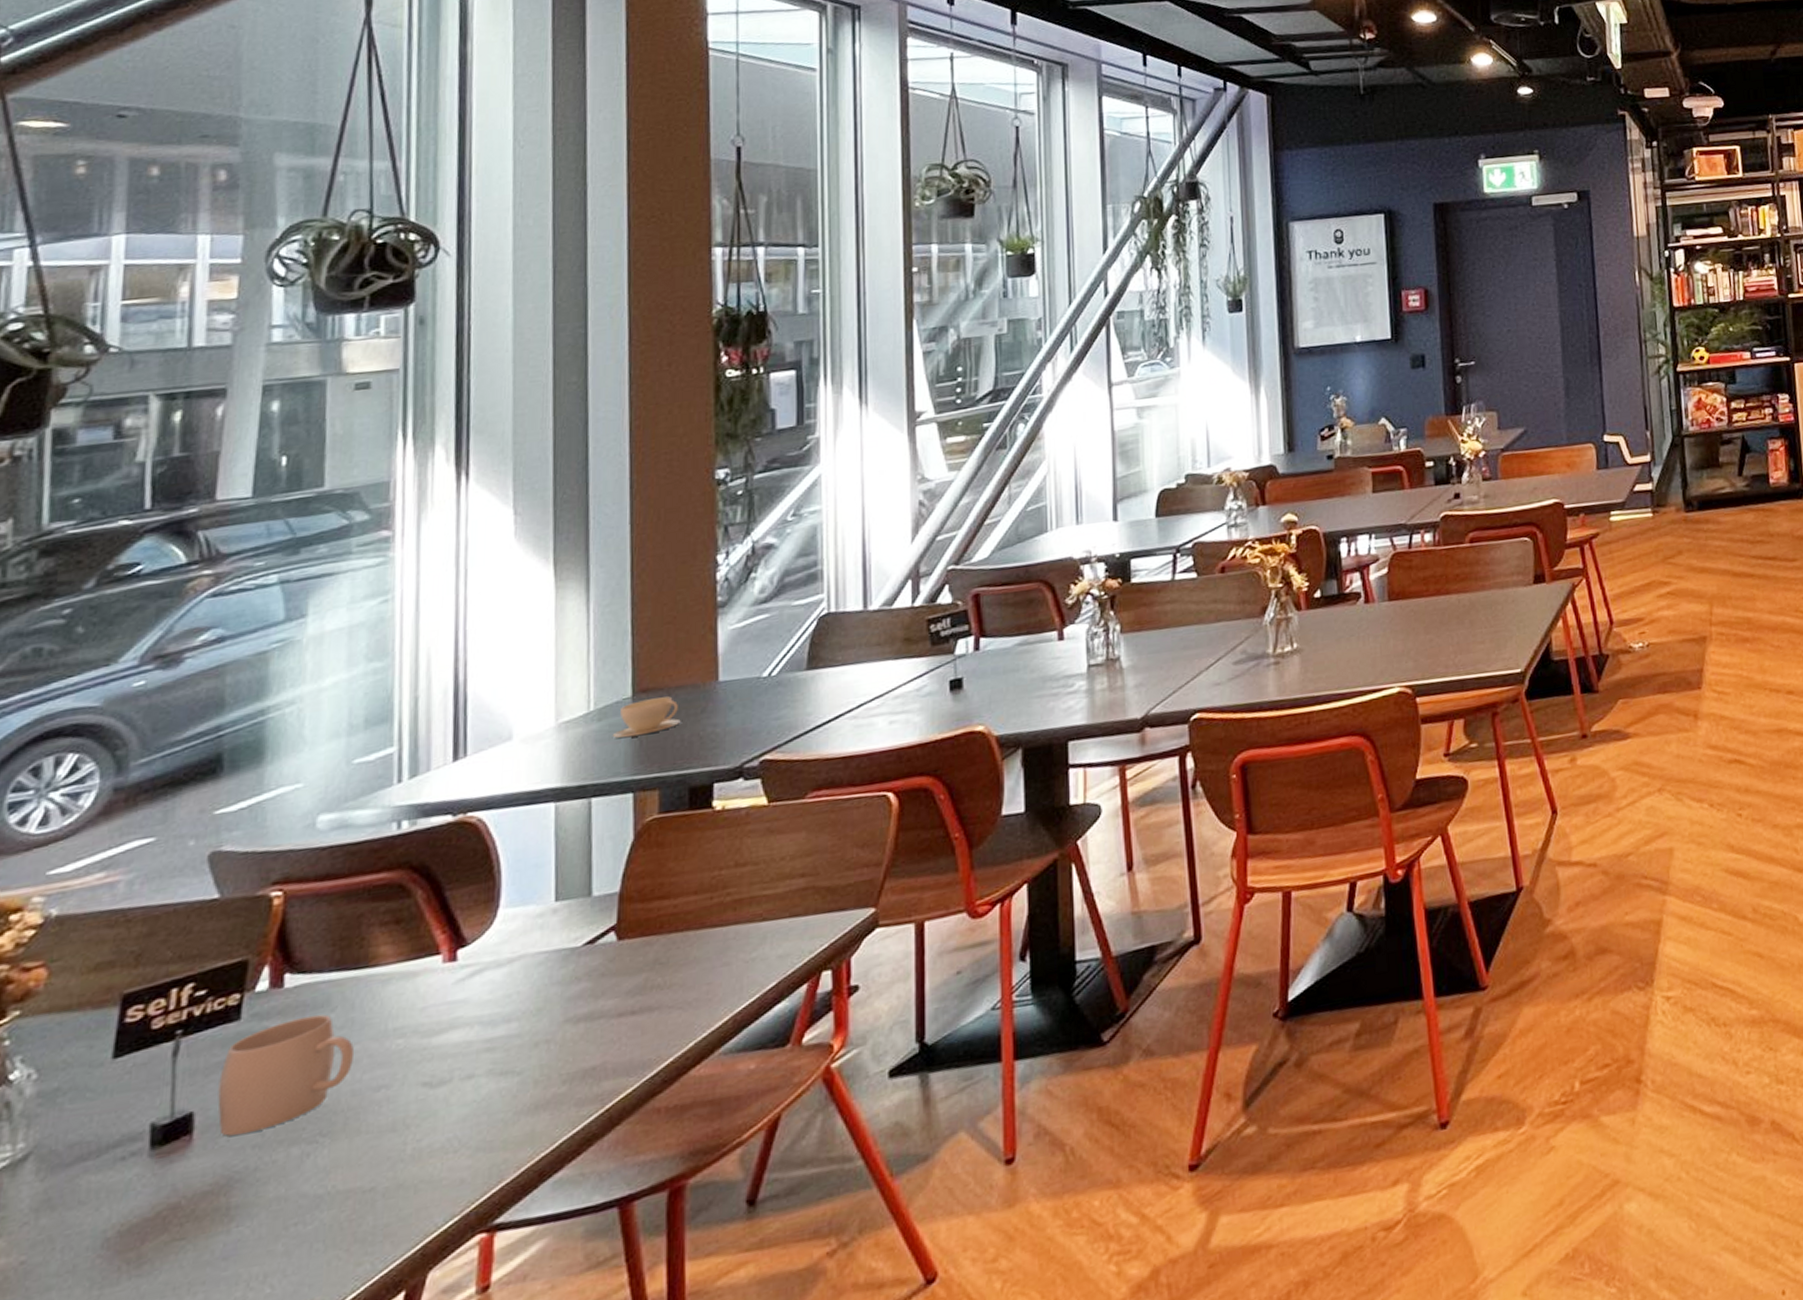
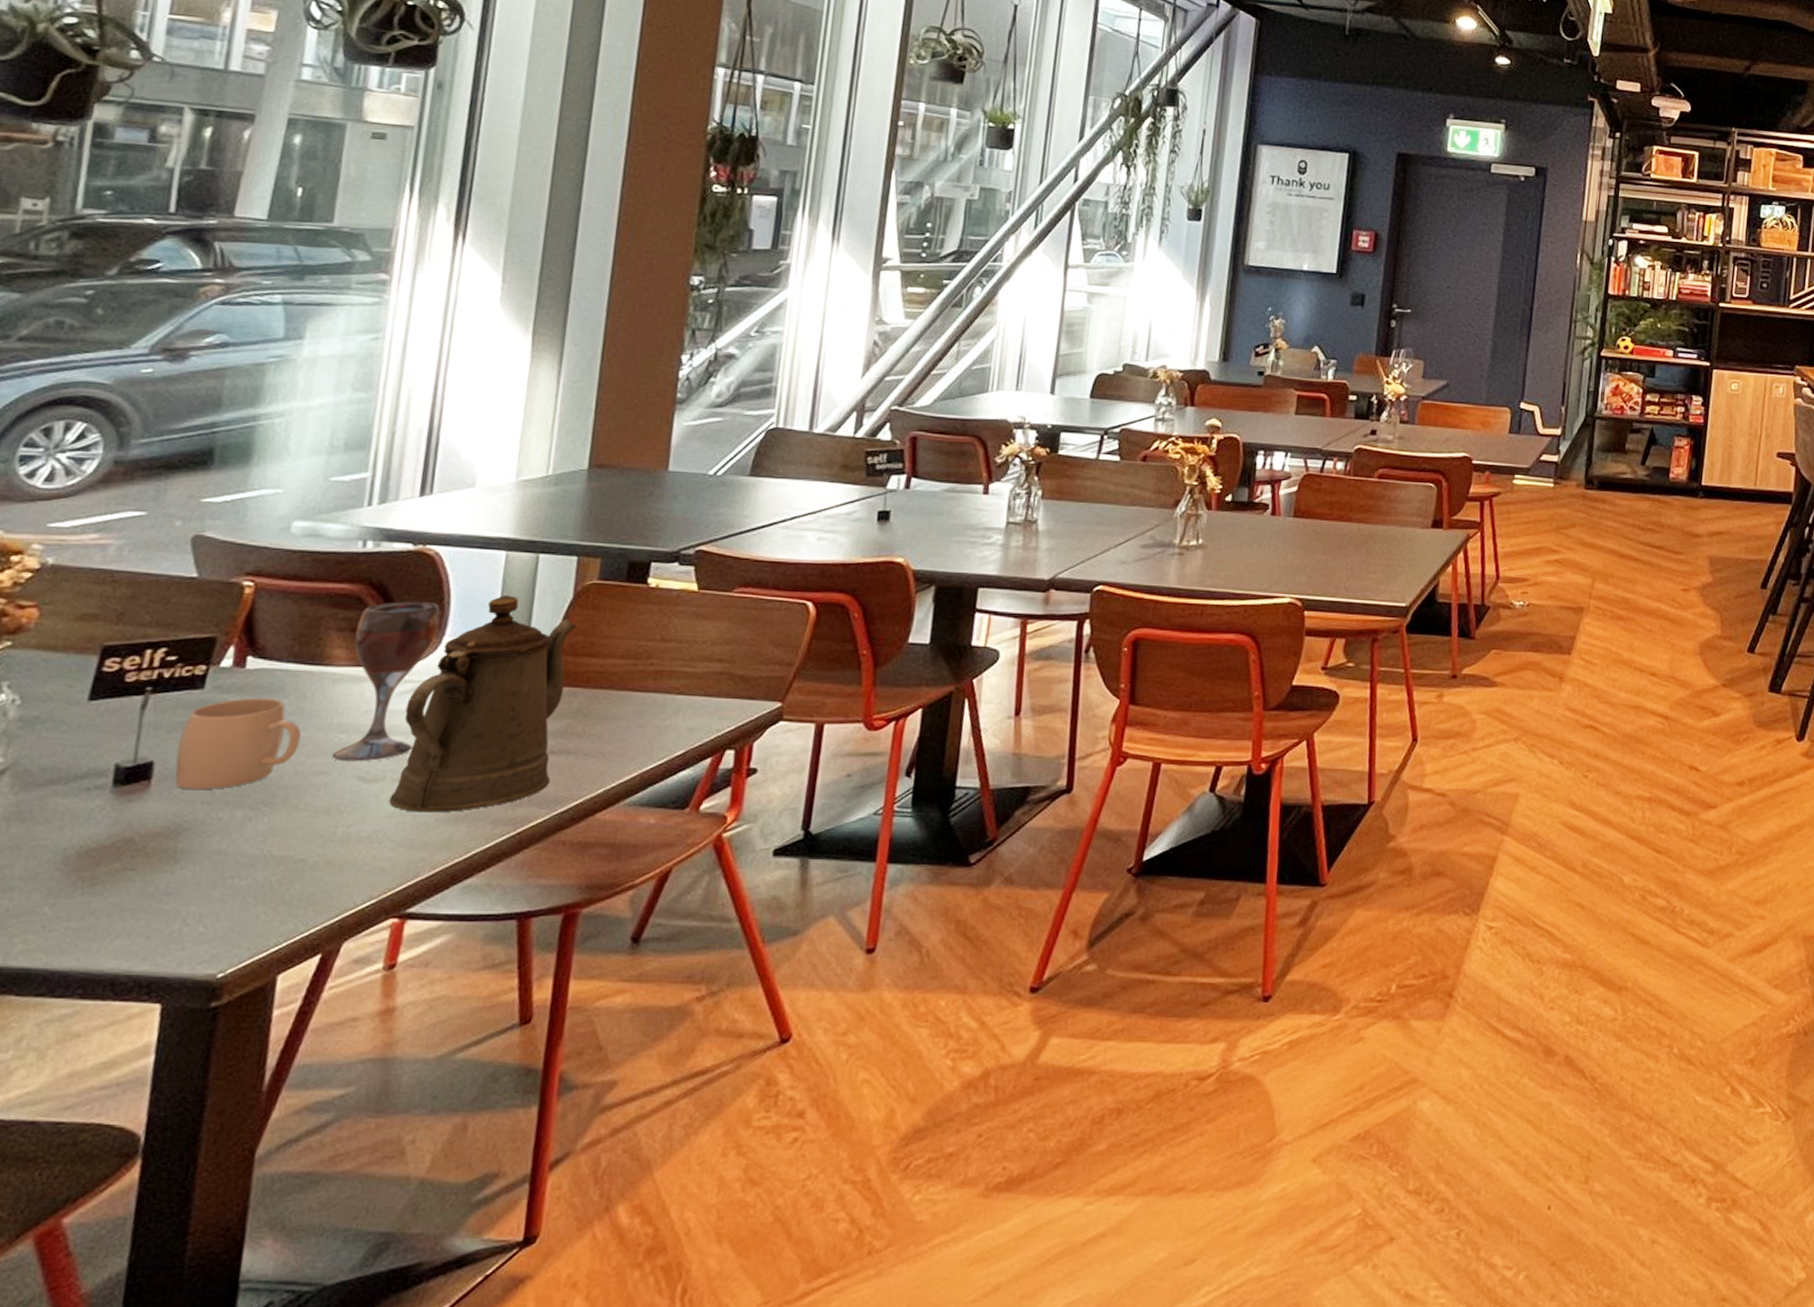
cup: none [391,874,491,1070] -> present [332,601,440,762]
coffee pot: none [460,849,641,1110] -> present [389,594,577,813]
teacup: present [612,696,681,739] -> none [565,474,629,507]

